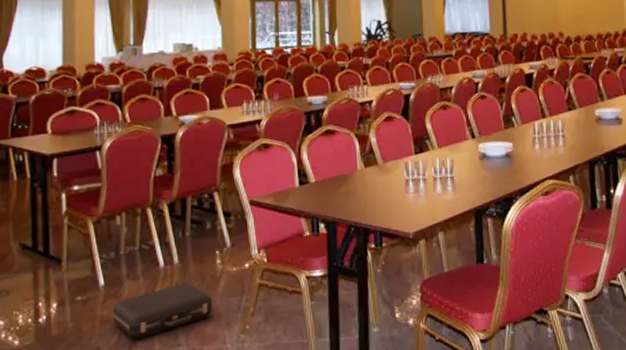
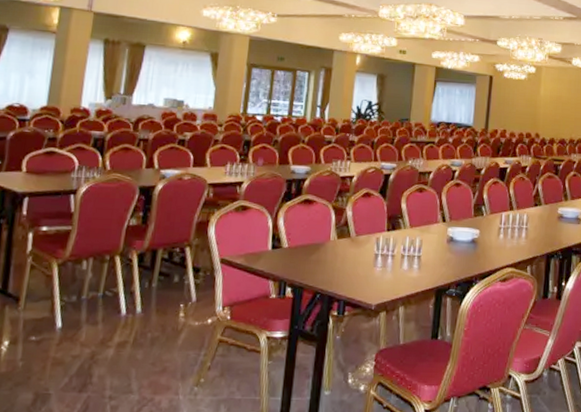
briefcase: present [113,282,213,339] -> none [65,332,171,384]

